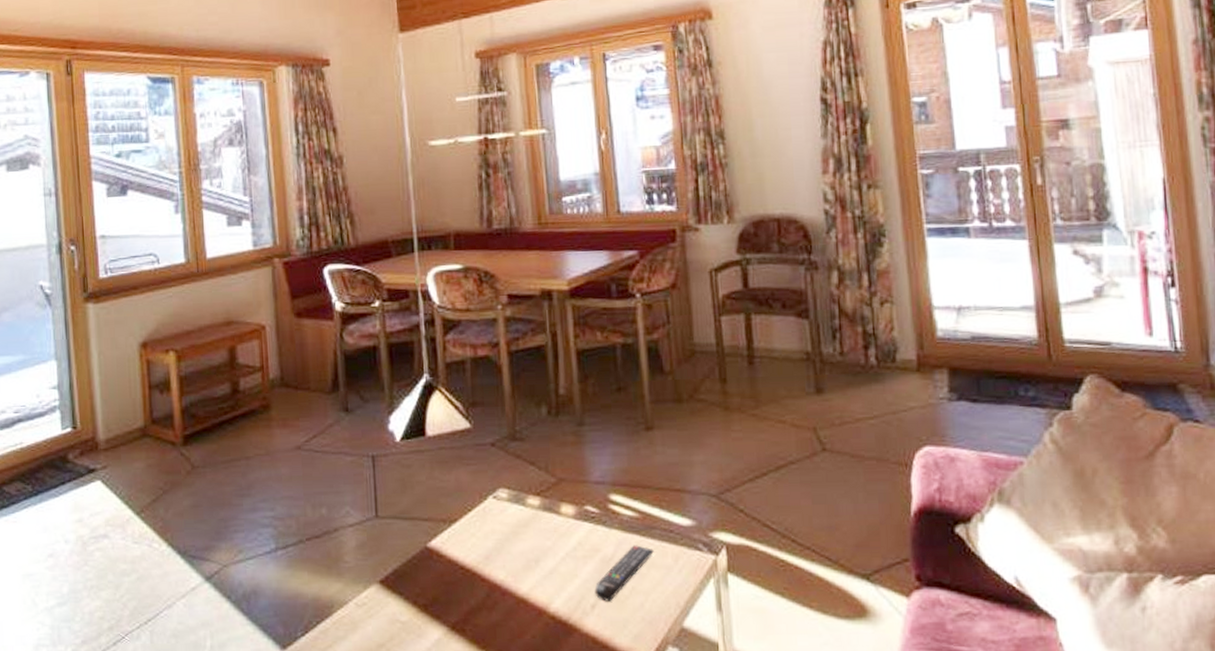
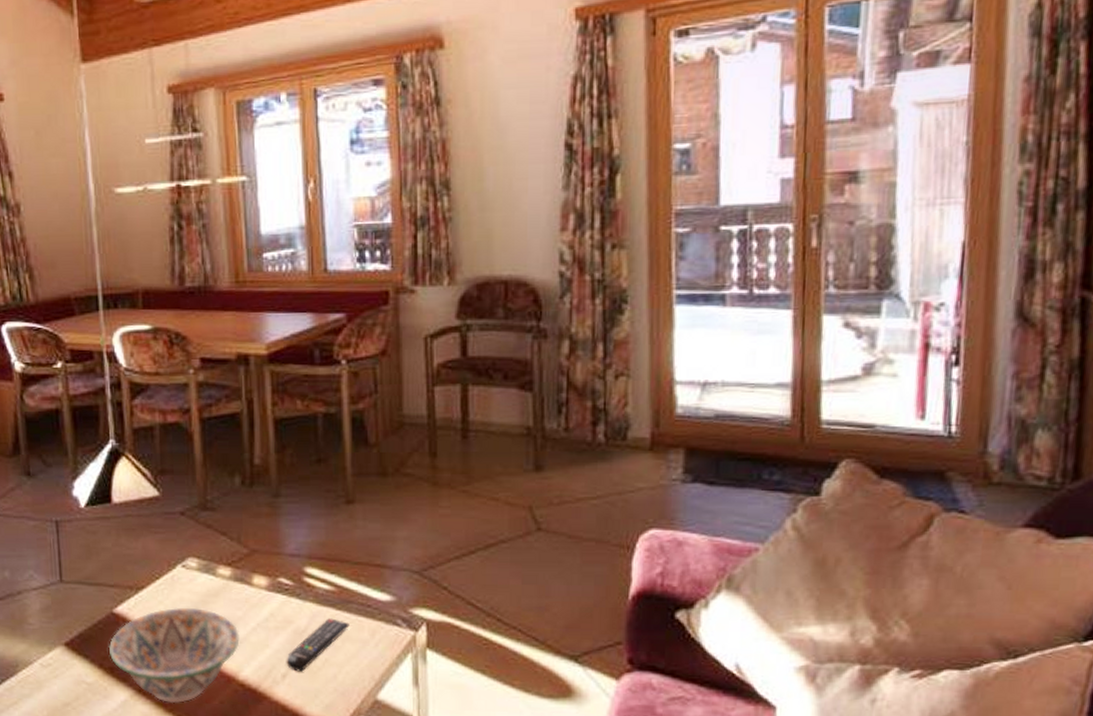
decorative bowl: none [423,540,550,639] -> present [109,608,240,703]

